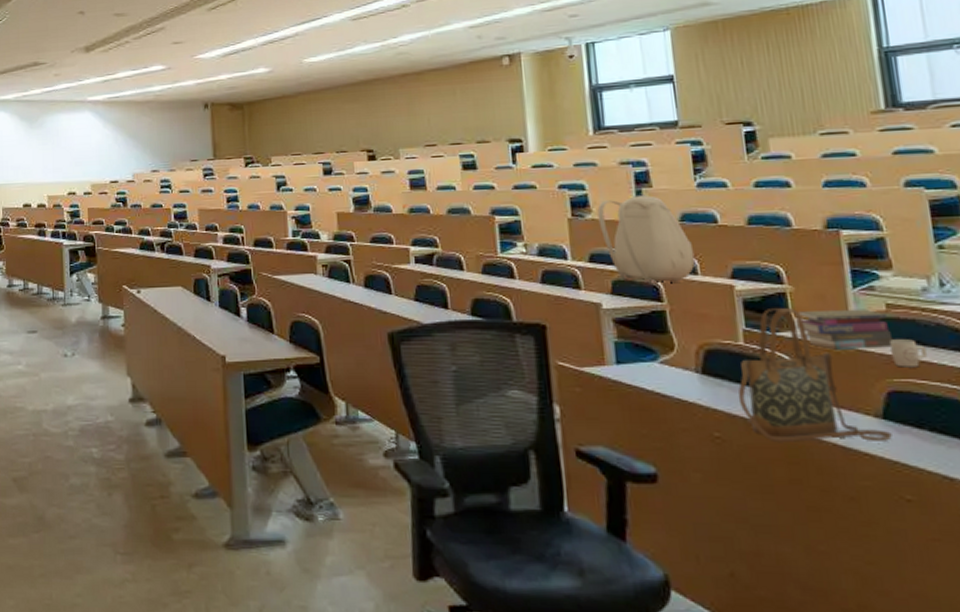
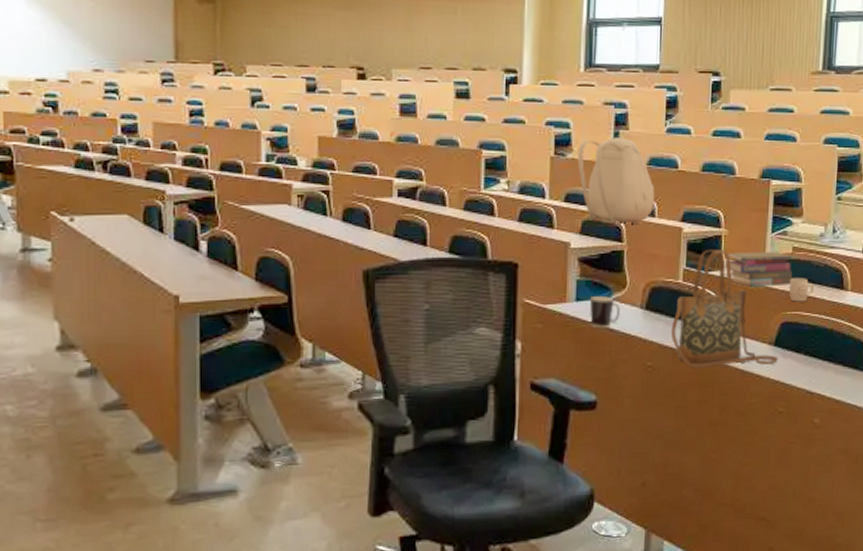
mug: none [631,359,671,394] -> present [589,296,620,329]

